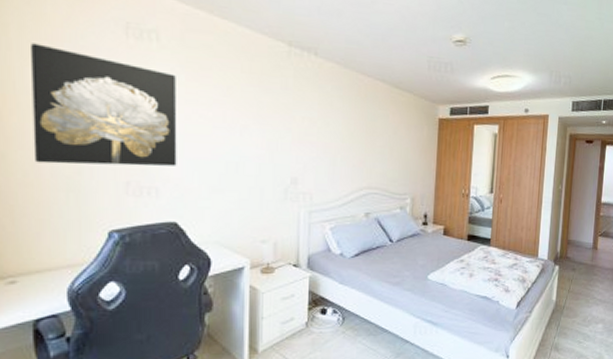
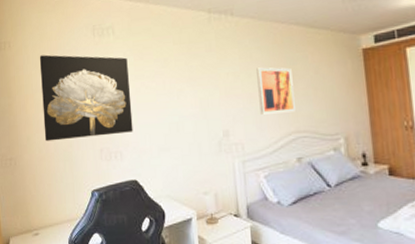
wall art: none [334,117,372,168] -> present [256,67,296,115]

